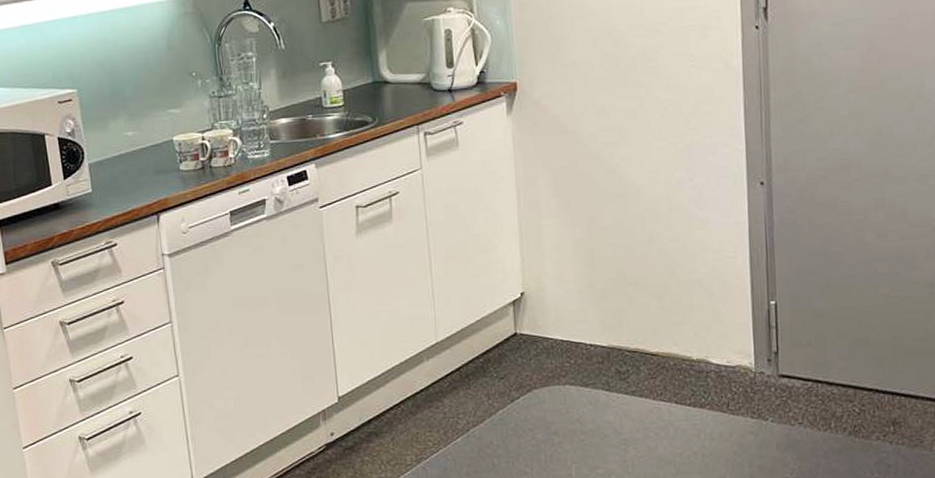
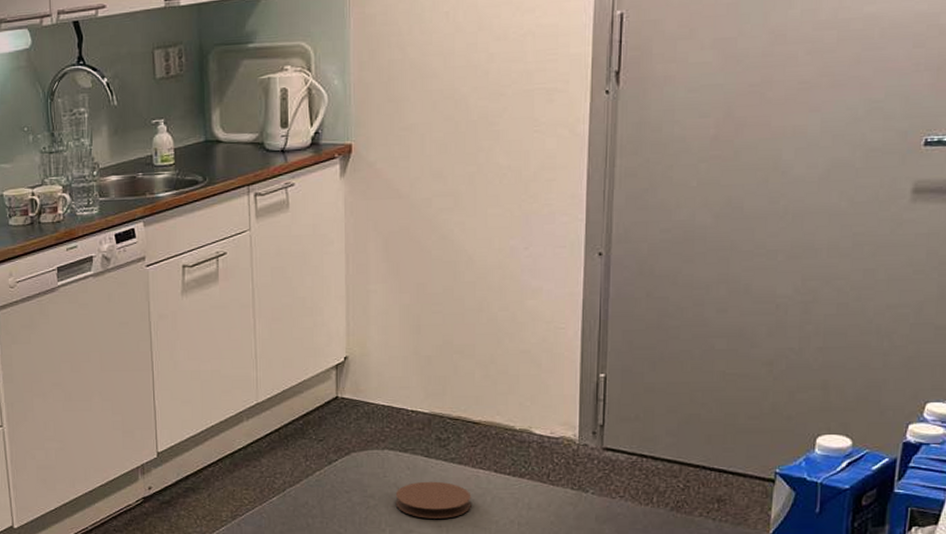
coaster: none [579,415,655,454] -> present [395,481,471,519]

